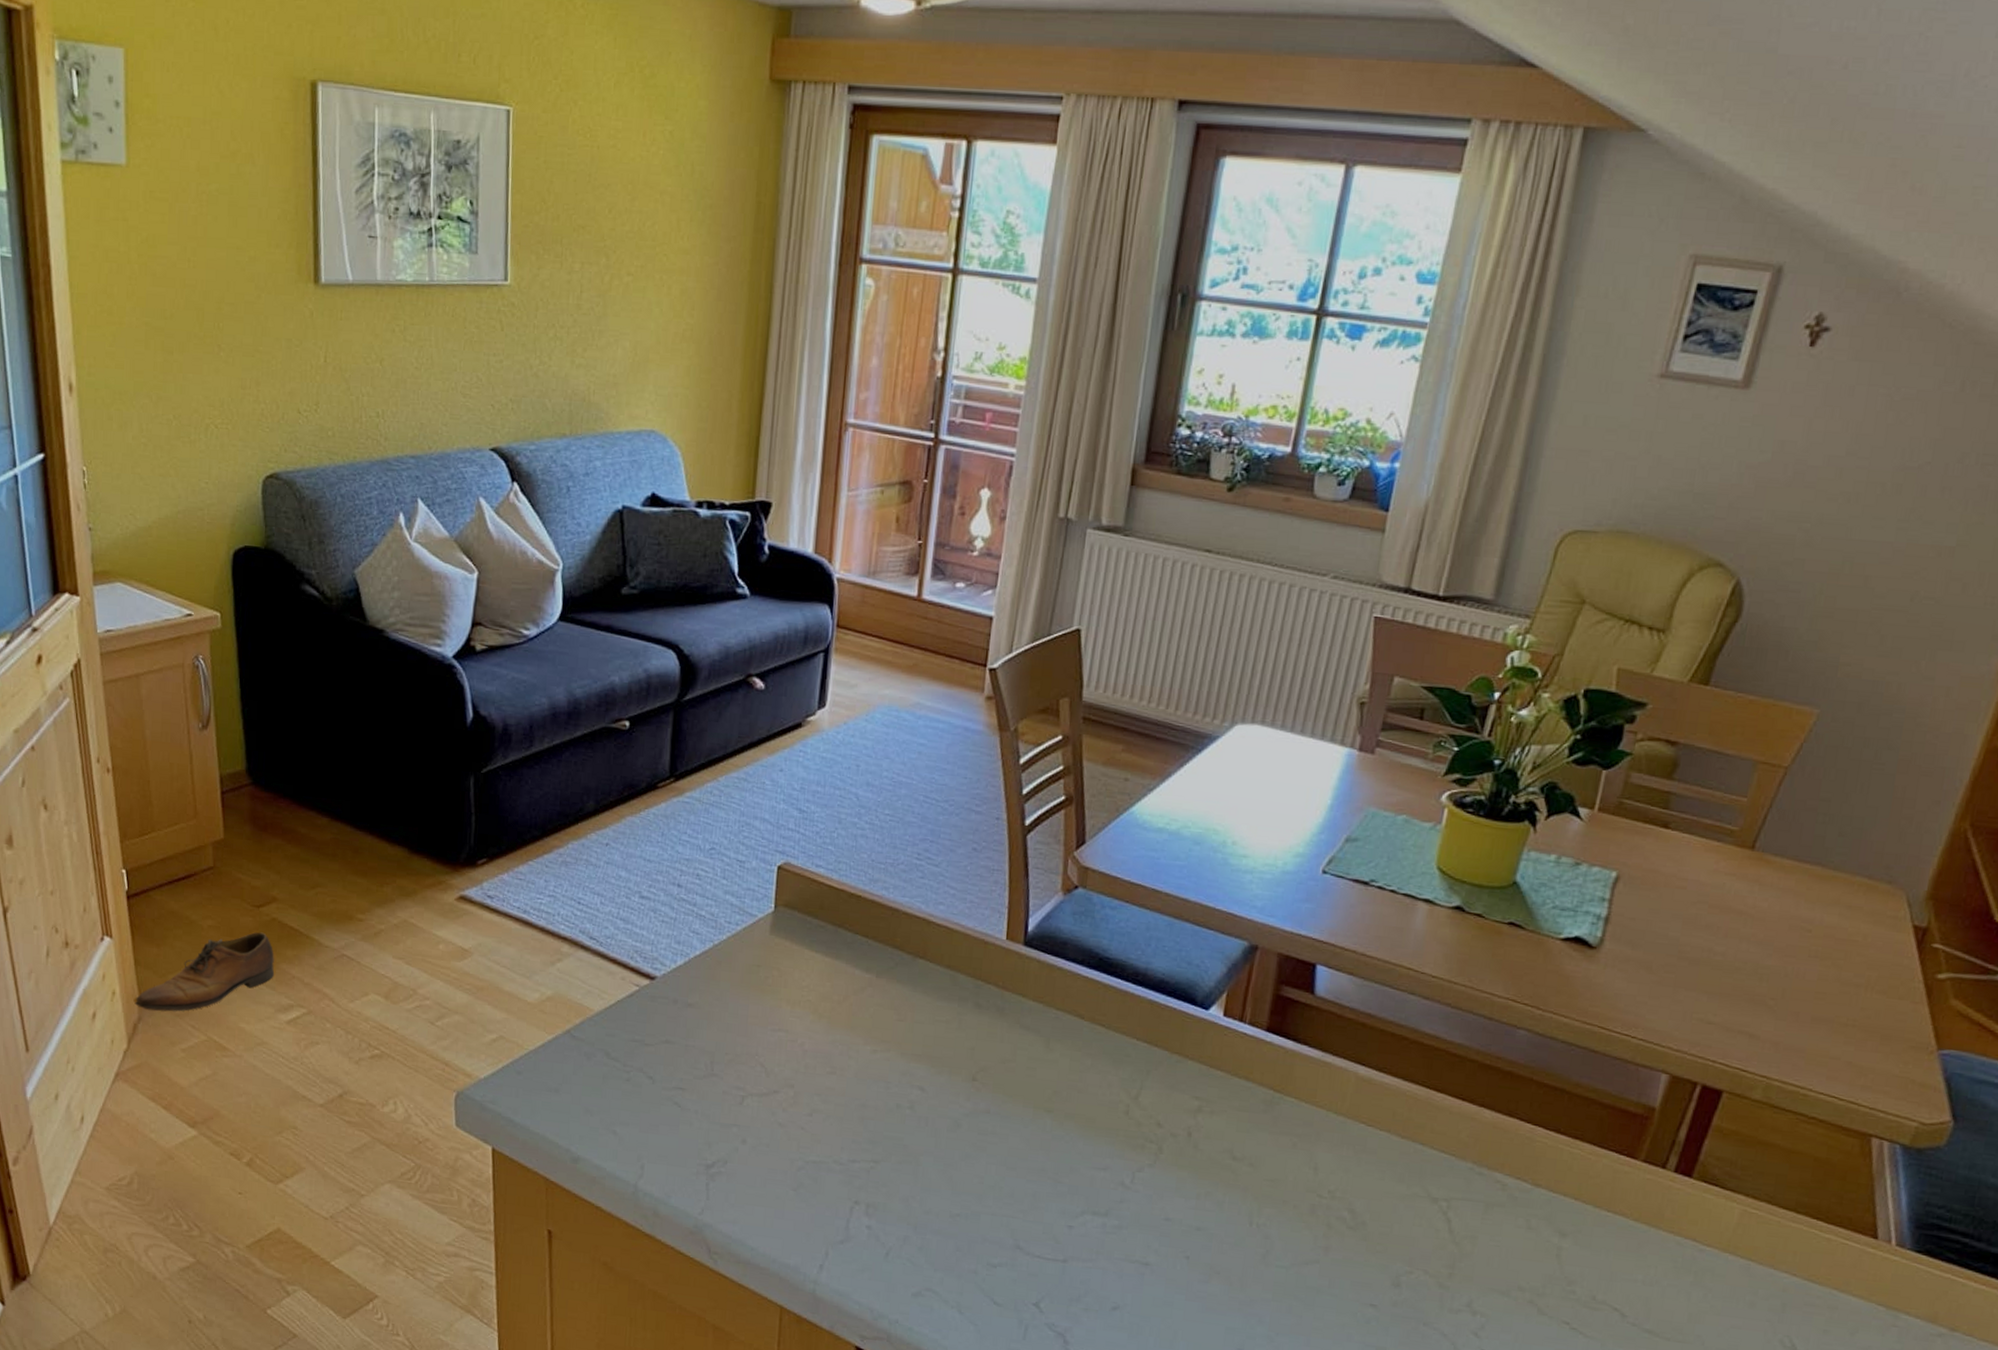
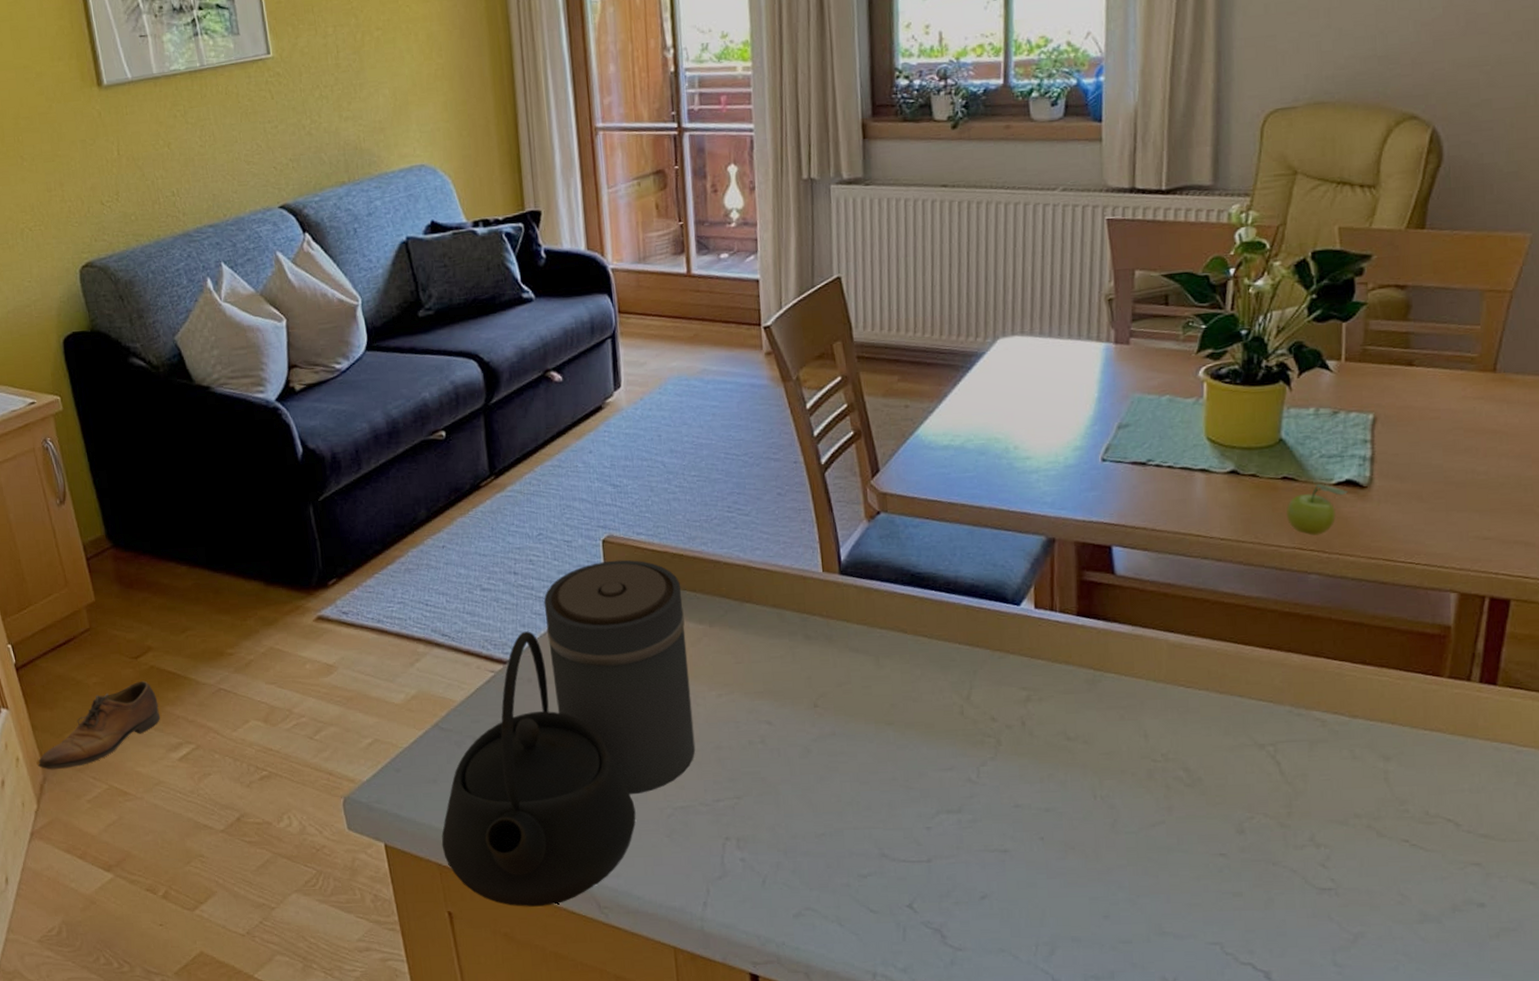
kettle: none [553,948,765,1242] -> present [441,631,636,907]
cylinder: none [699,889,854,1141] -> present [543,559,696,795]
fruit: none [1506,935,1575,990] -> present [1286,483,1348,536]

